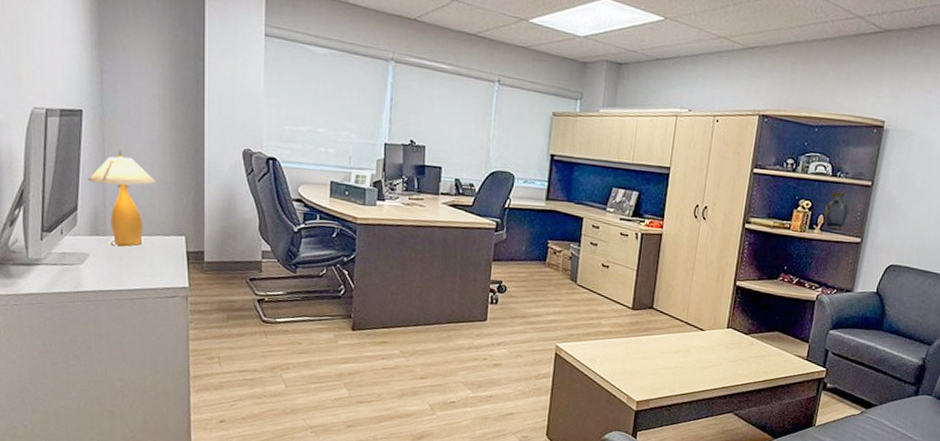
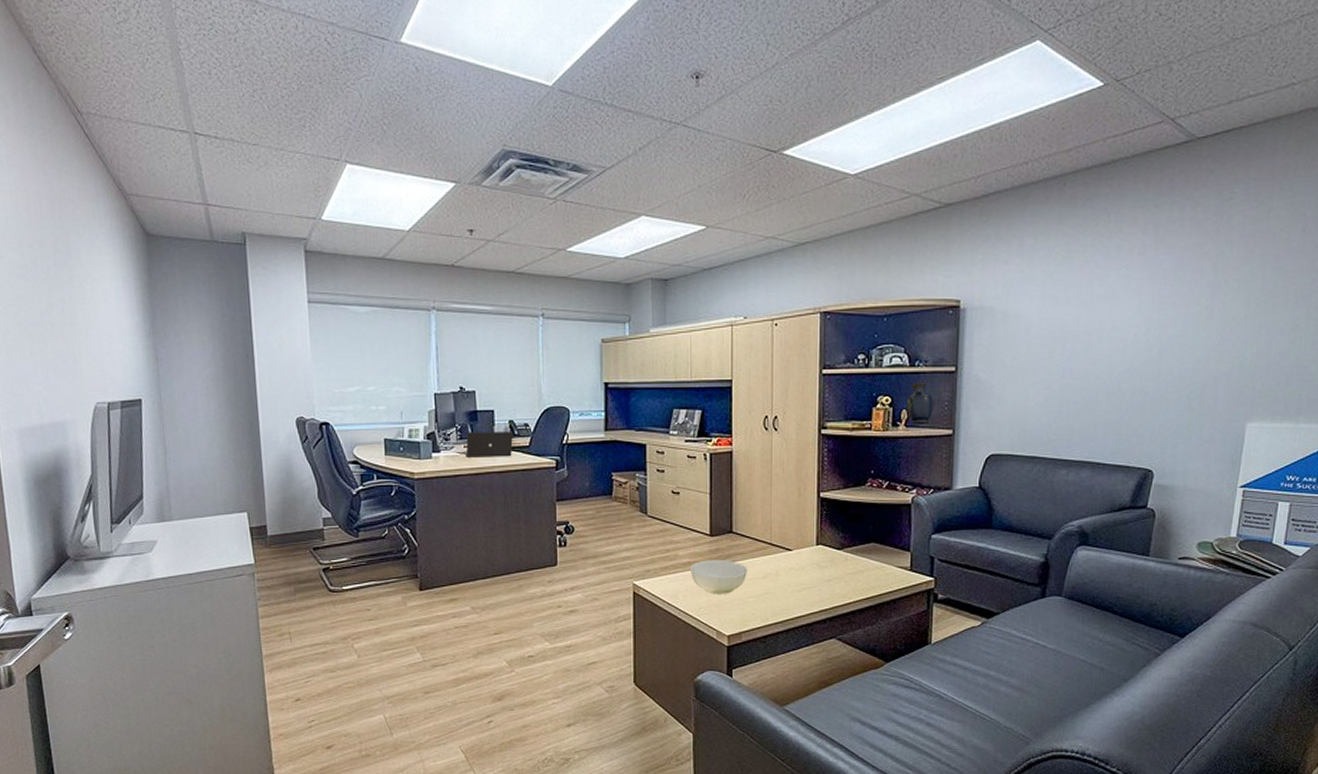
table lamp: present [87,150,157,246] -> none [150,434,216,530]
laptop: none [409,185,458,214] -> present [465,431,513,458]
bowl: none [609,331,663,364] -> present [689,560,749,594]

